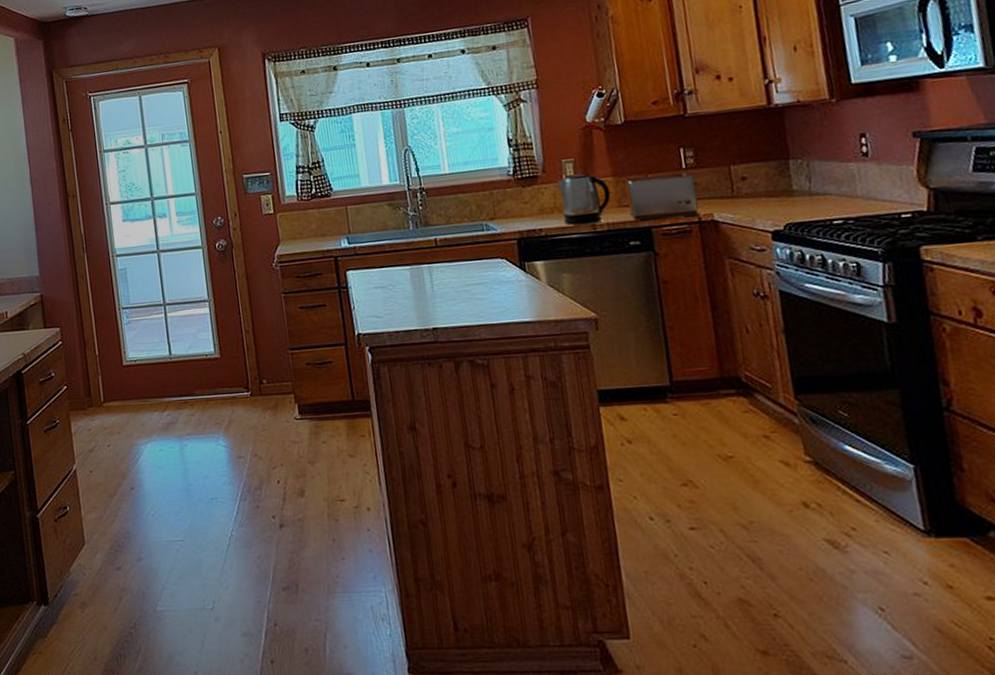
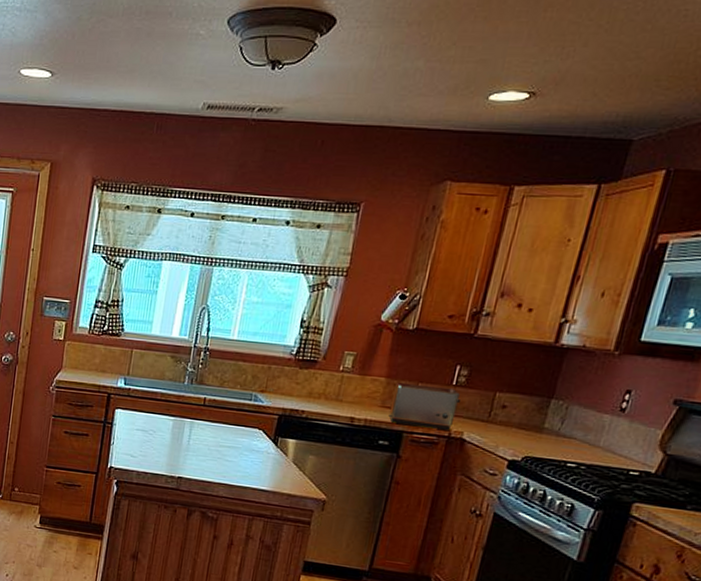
kettle: present [558,173,611,225] -> none [326,367,380,417]

